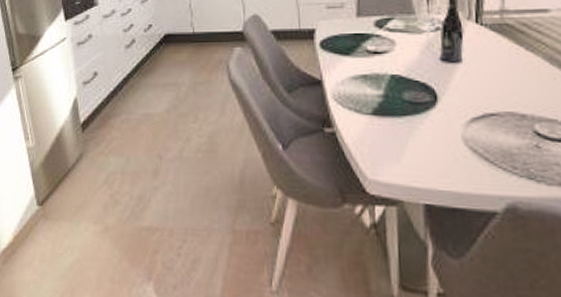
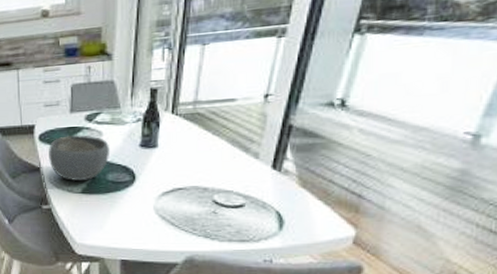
bowl: none [332,43,406,98] -> present [49,135,110,181]

